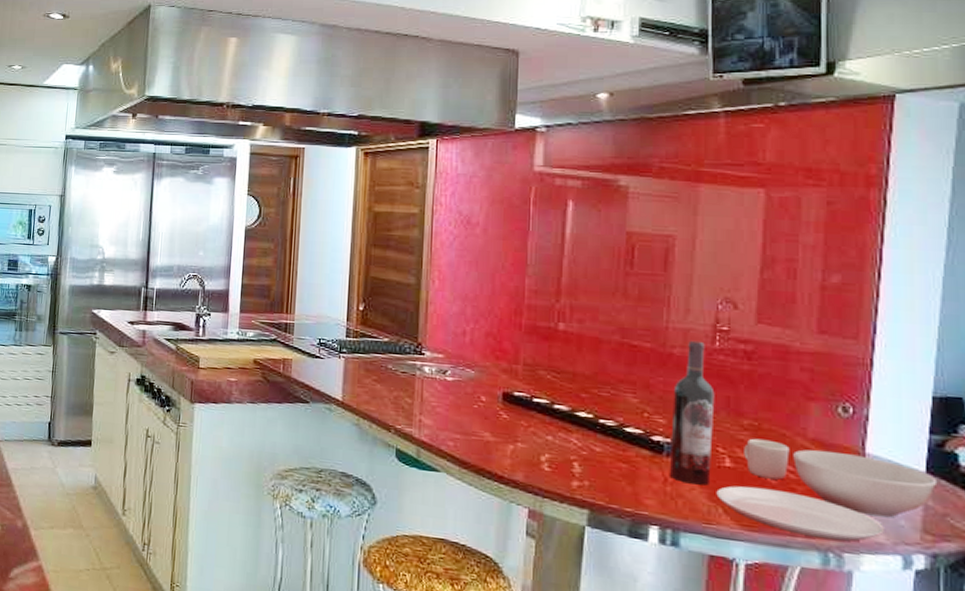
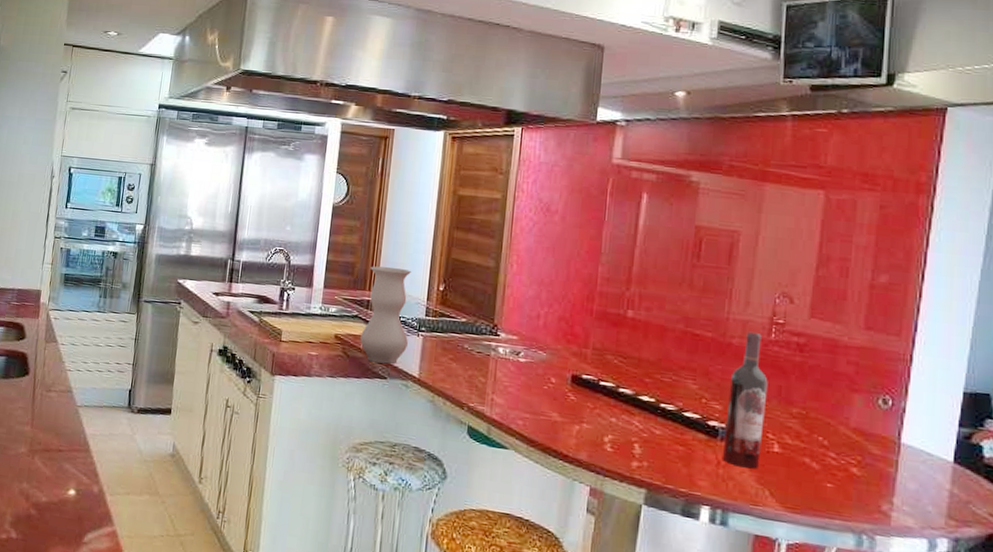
vase: none [280,288,329,388] -> present [360,266,411,365]
plate: present [716,485,884,542] -> none [764,470,913,525]
cup: present [744,438,790,480] -> none [791,426,833,466]
bowl: present [793,449,938,518] -> none [836,438,964,504]

